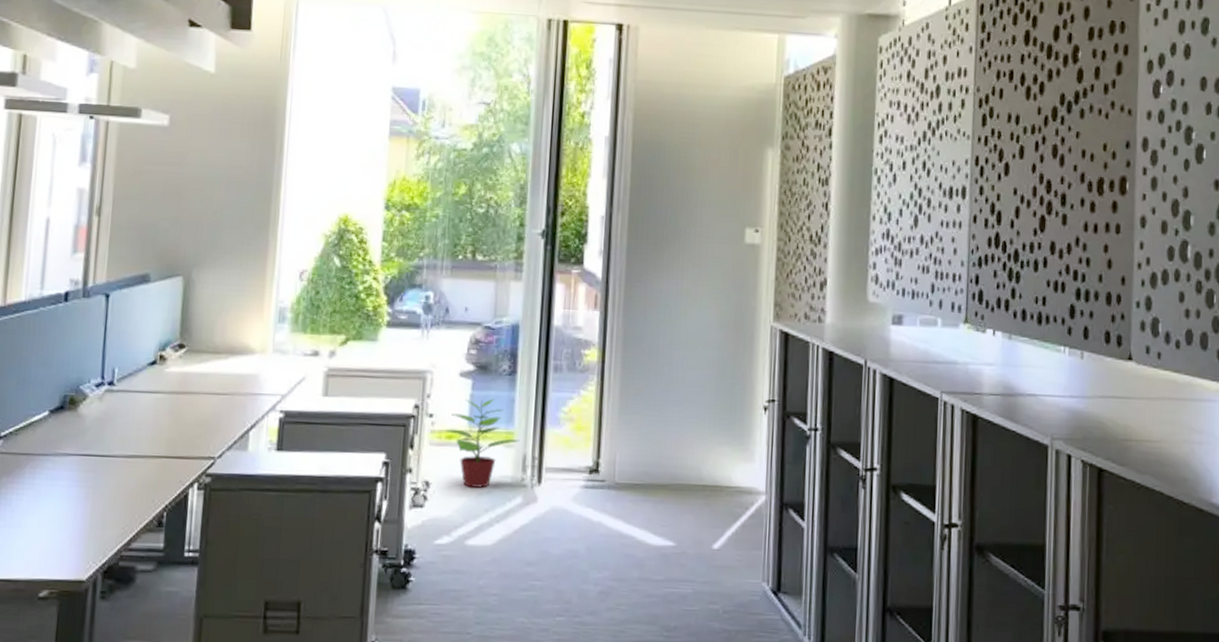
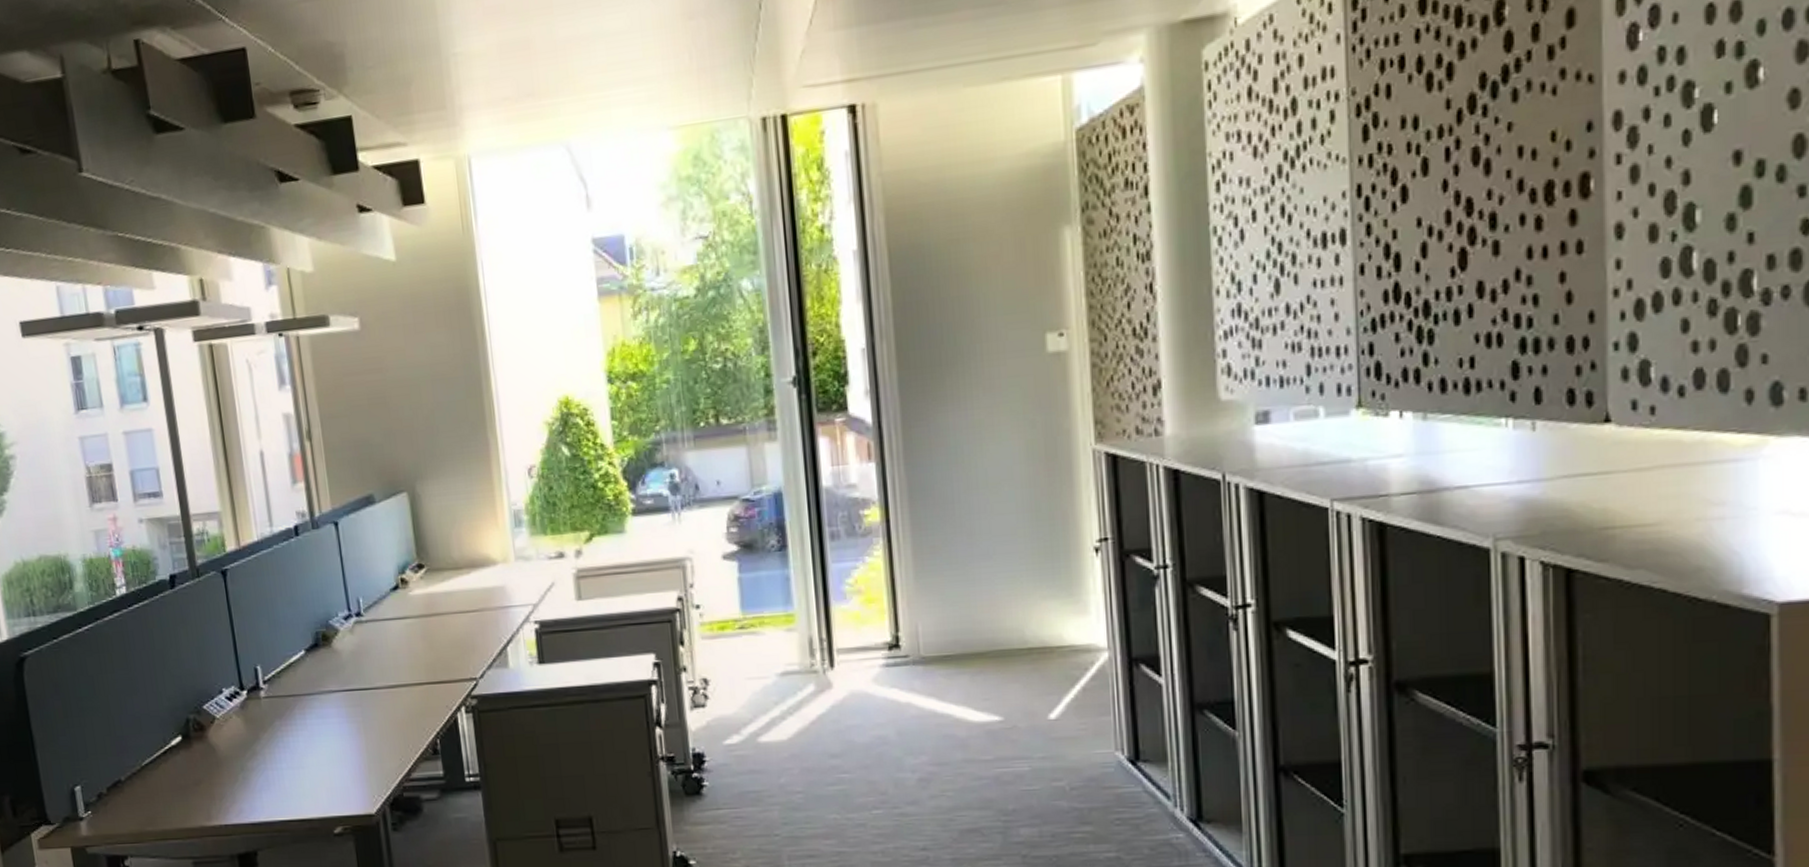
potted plant: present [445,398,519,488] -> none [716,579,802,680]

